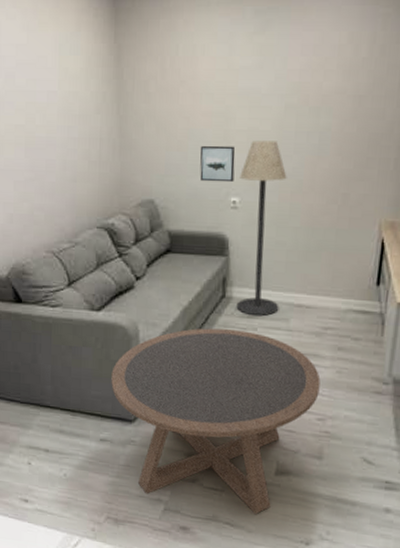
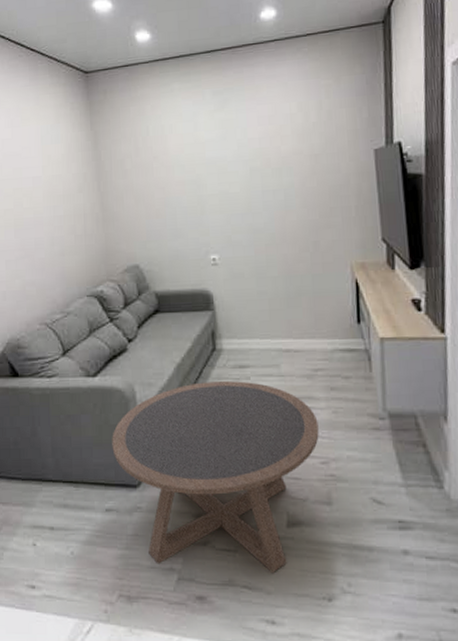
wall art: present [199,145,236,183] -> none [177,209,211,244]
floor lamp: present [236,140,287,317] -> none [216,201,269,366]

